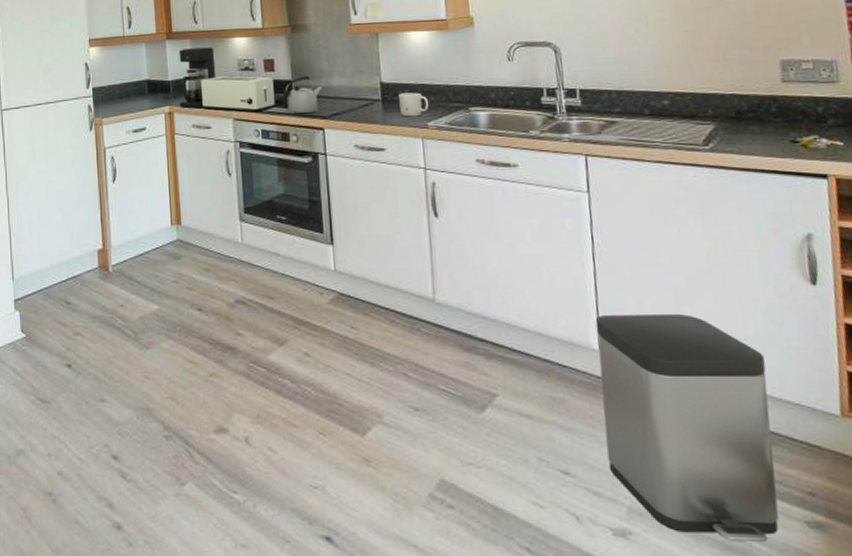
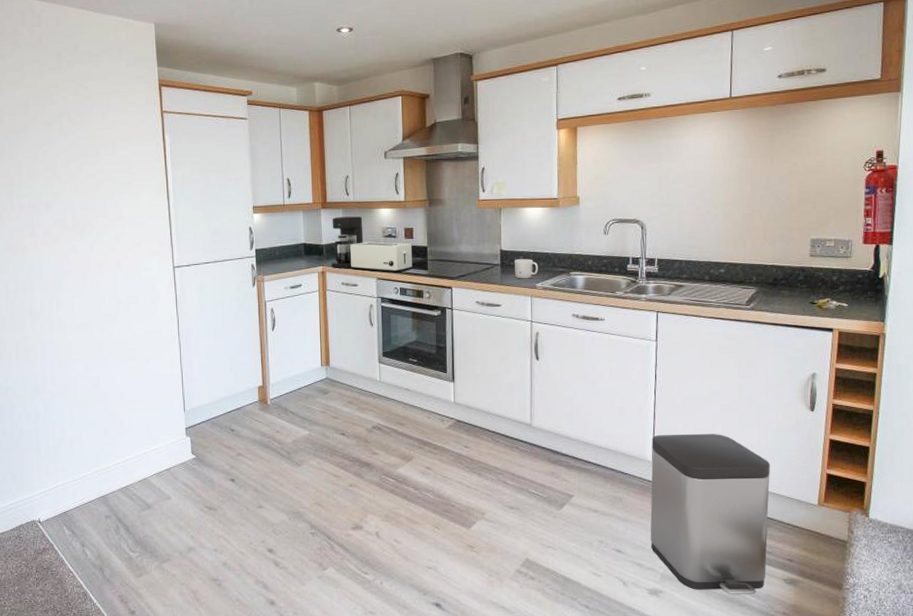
kettle: present [282,75,324,115] -> none [418,242,454,275]

